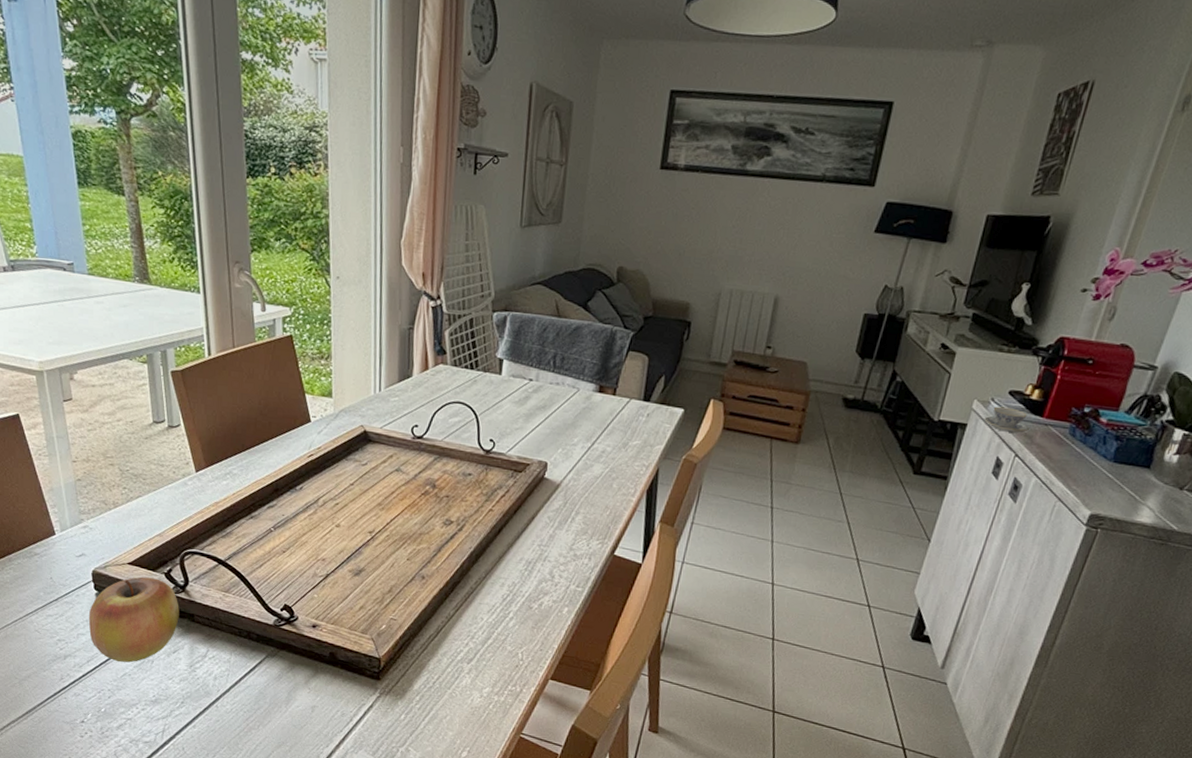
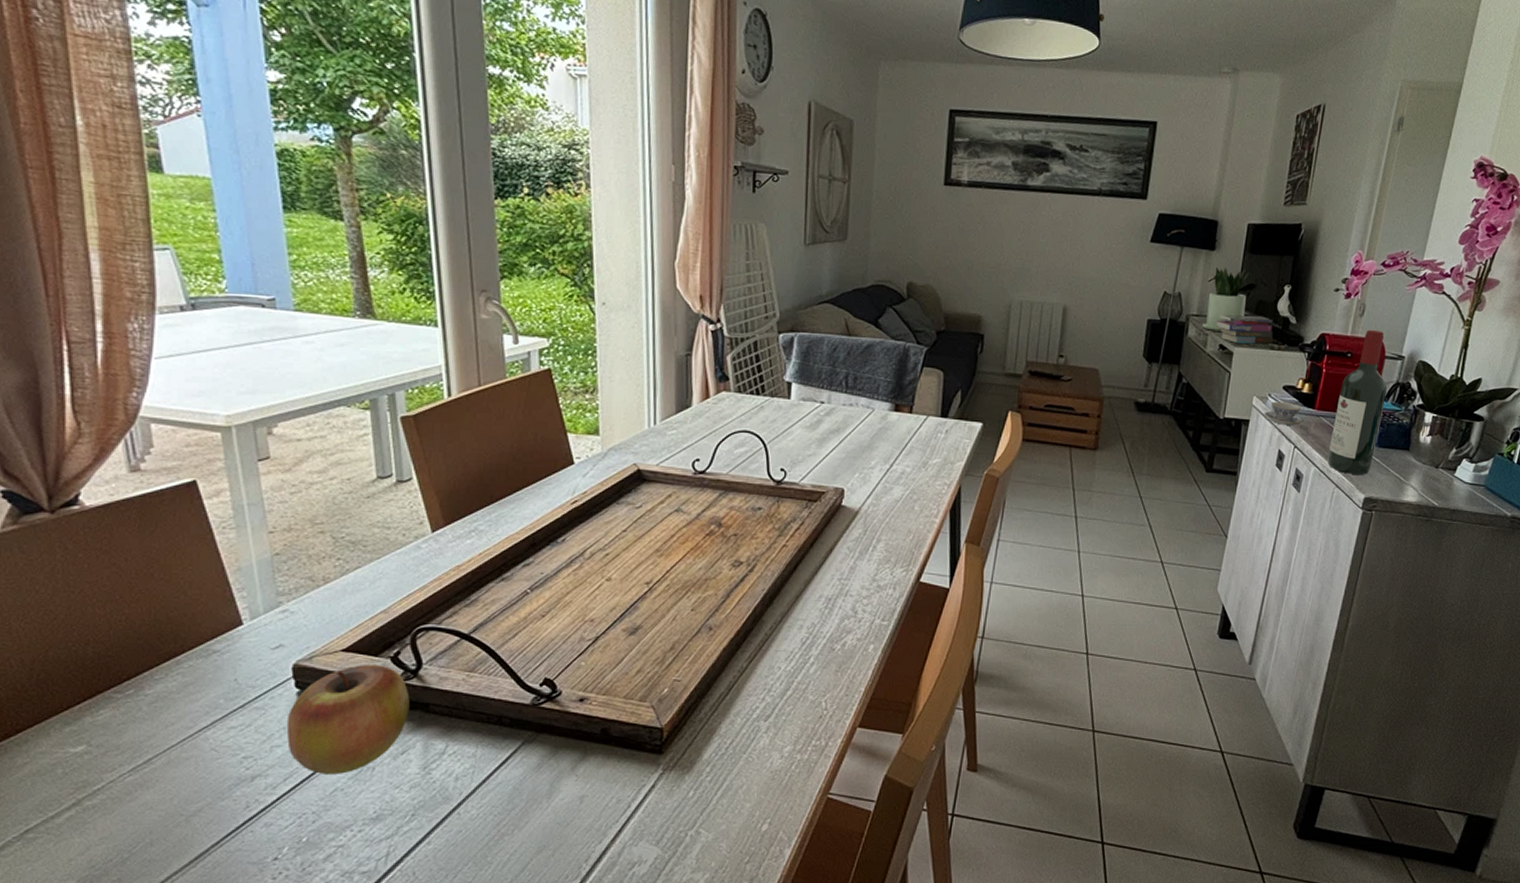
planter: none [923,261,982,331] -> present [1201,267,1249,333]
books: none [939,312,1006,345] -> present [1216,314,1274,344]
wine bottle: none [1051,336,1136,491] -> present [1327,330,1387,476]

